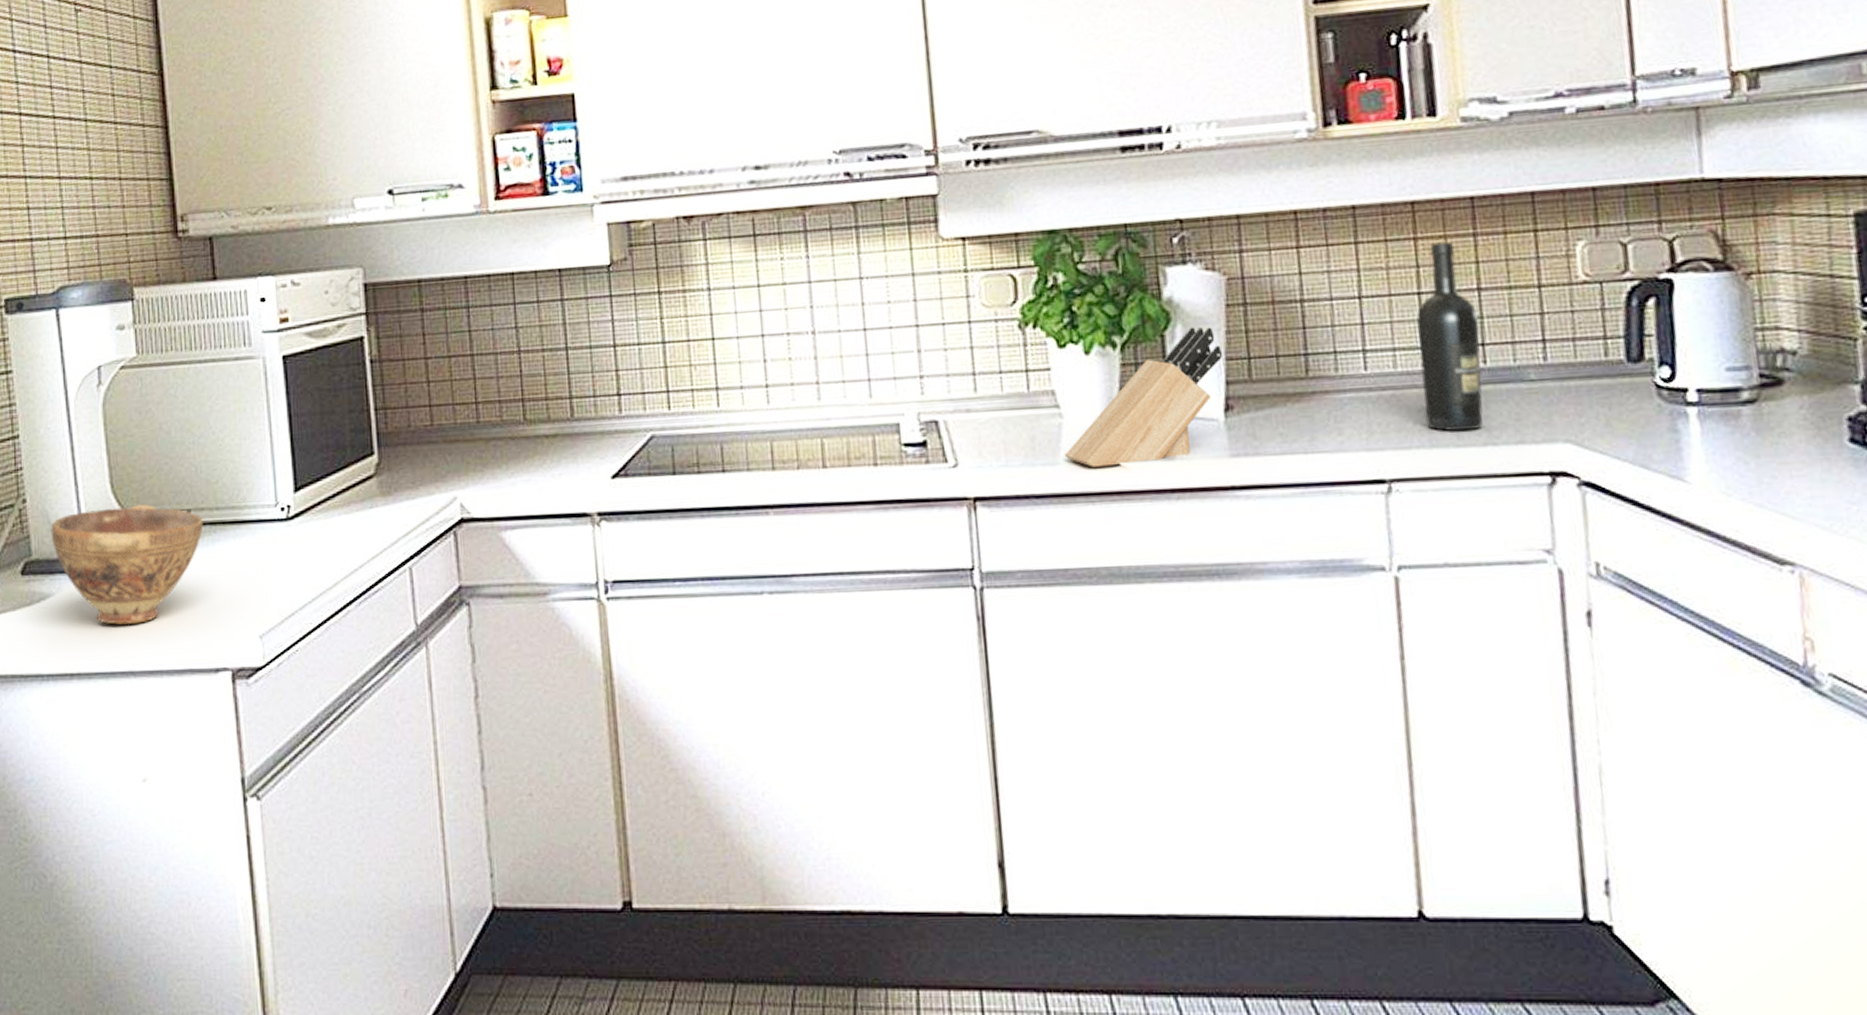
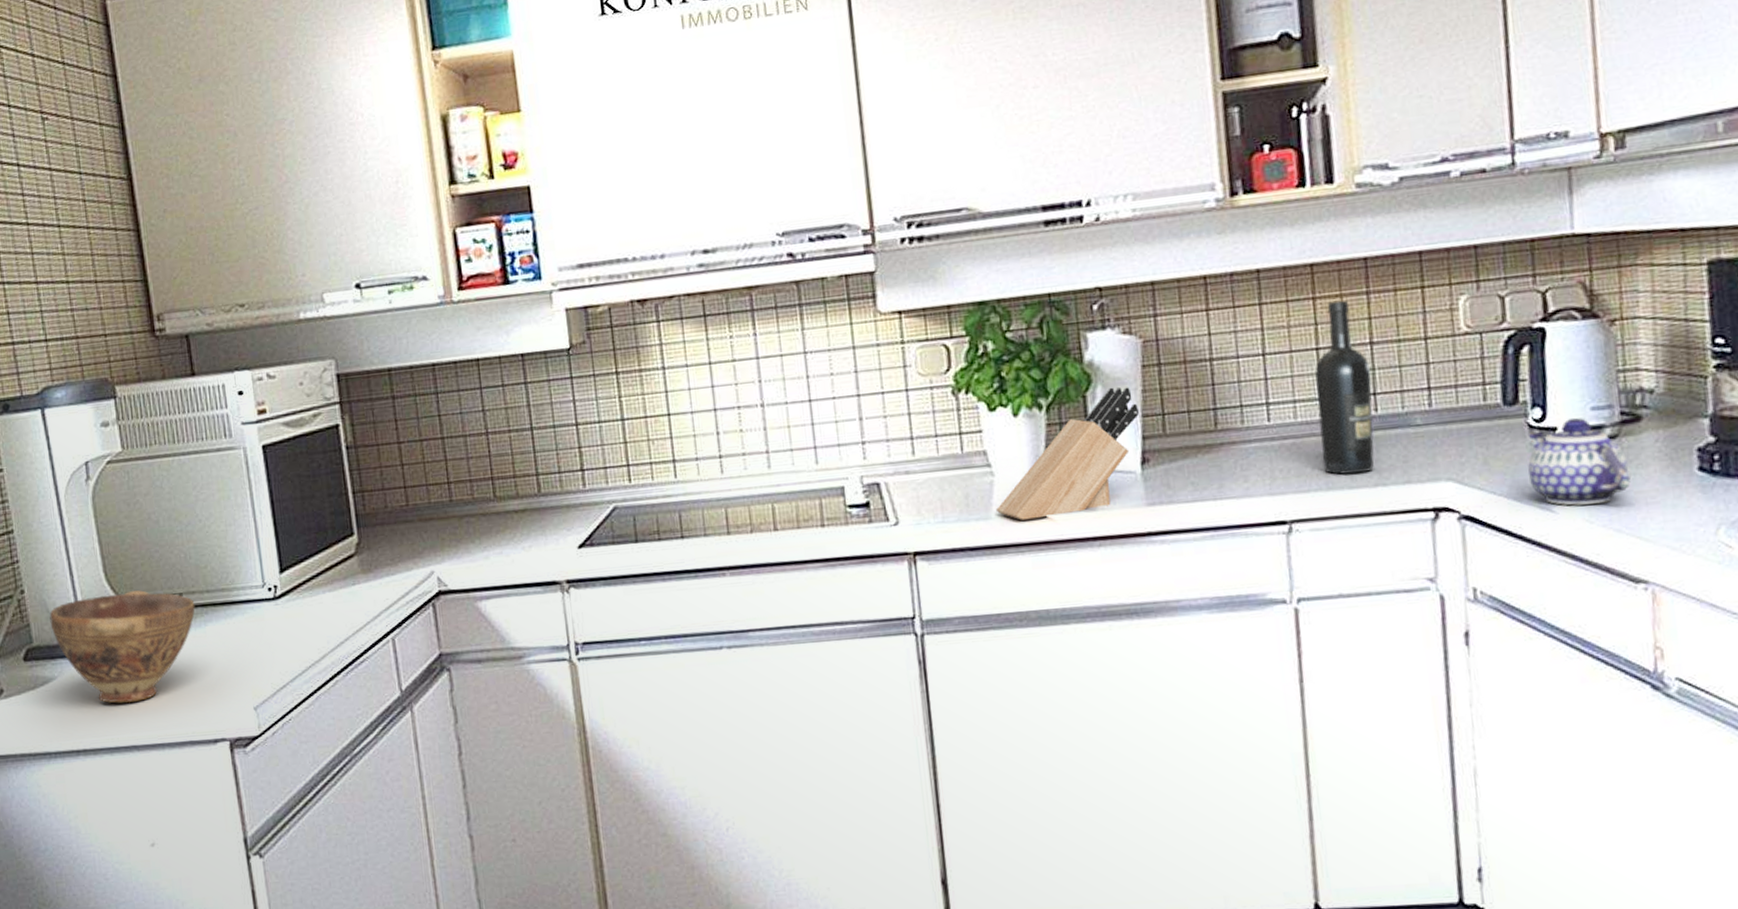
teapot: none [1655,378,1773,476] -> present [1527,417,1631,506]

